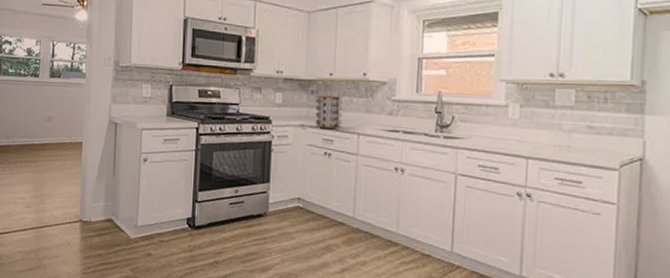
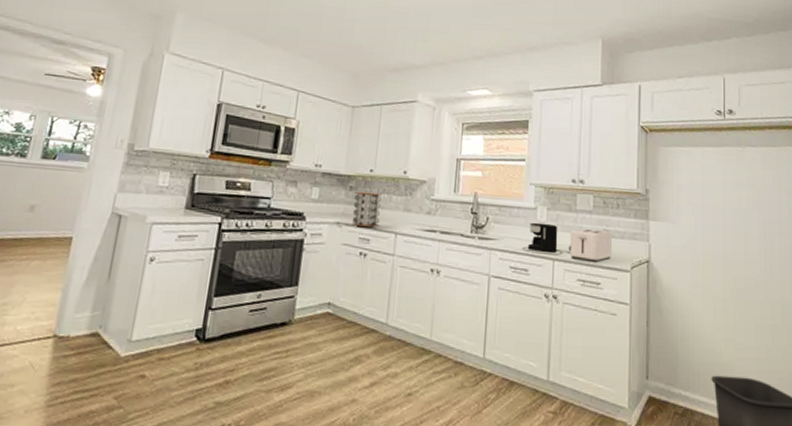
coffee maker: none [491,120,548,154] -> present [522,222,571,256]
toaster: none [544,125,598,161] -> present [568,228,613,263]

